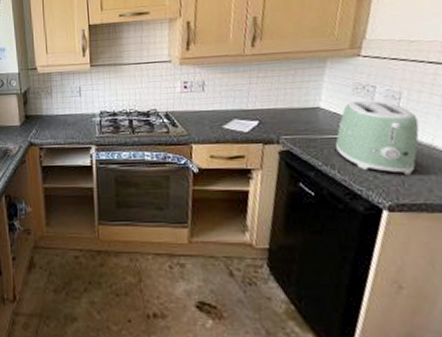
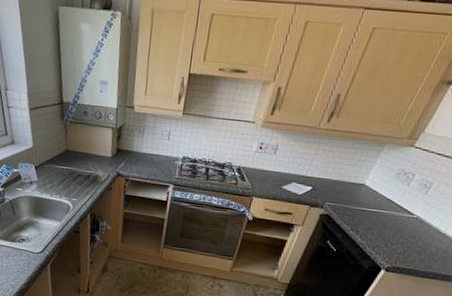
toaster: present [335,101,420,175] -> none [364,184,437,248]

